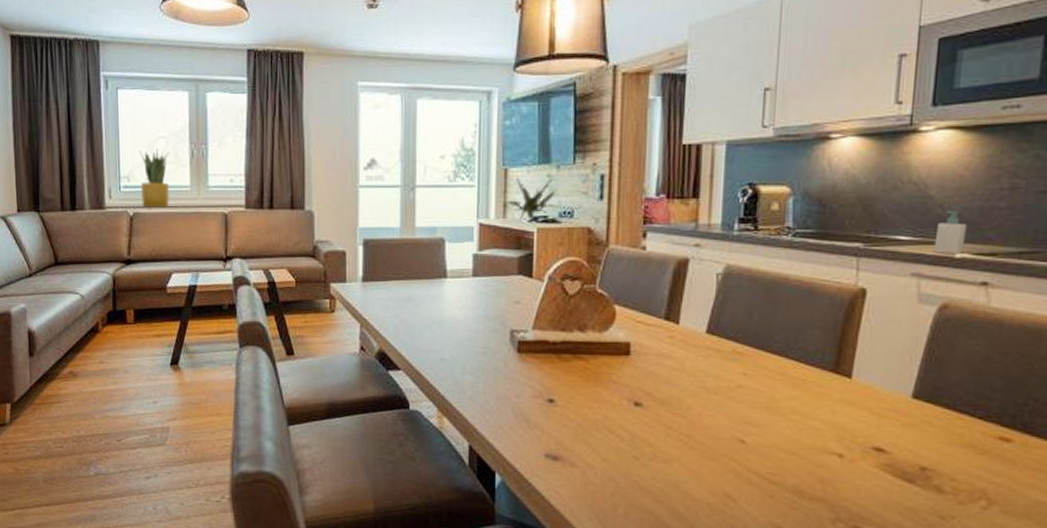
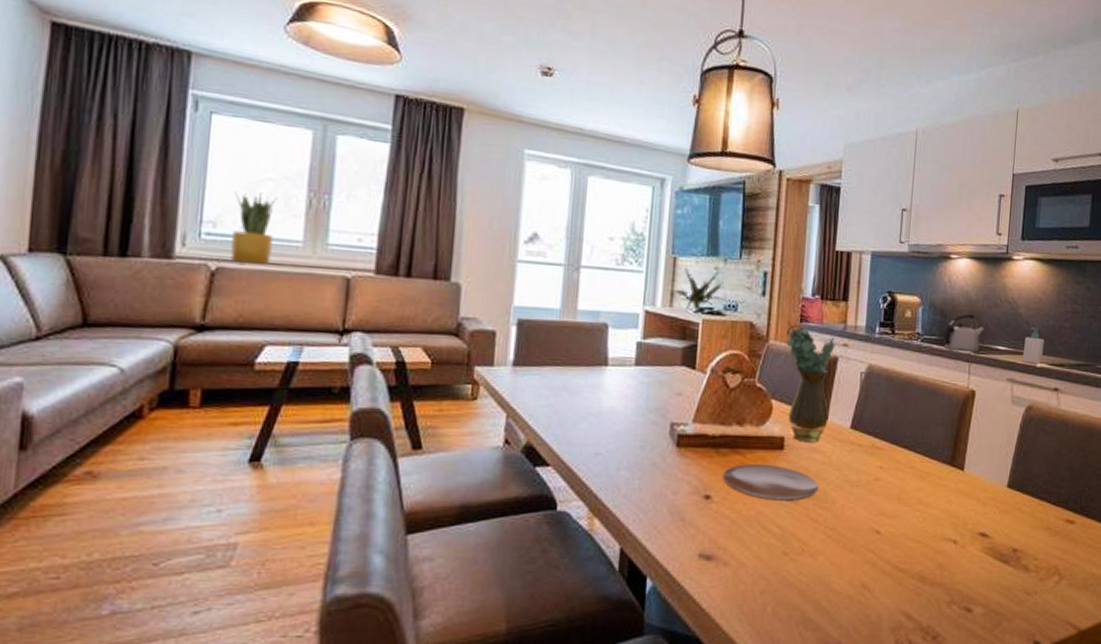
plate: none [566,369,670,407] -> present [723,463,818,502]
vase: none [627,223,685,348] -> present [786,320,835,443]
kettle: none [821,201,879,245] -> present [943,314,985,353]

